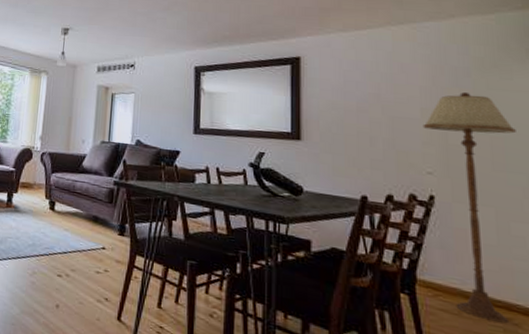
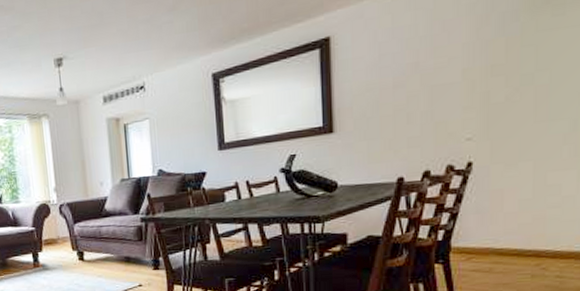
floor lamp: present [422,91,516,324] -> none [464,39,563,271]

